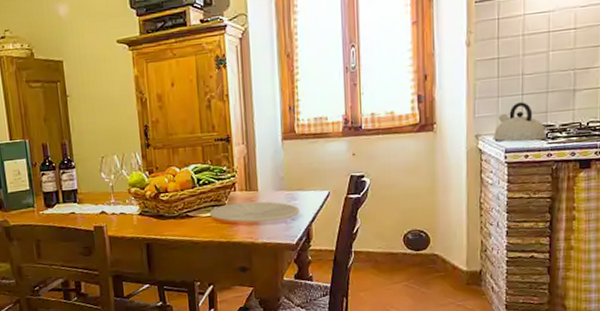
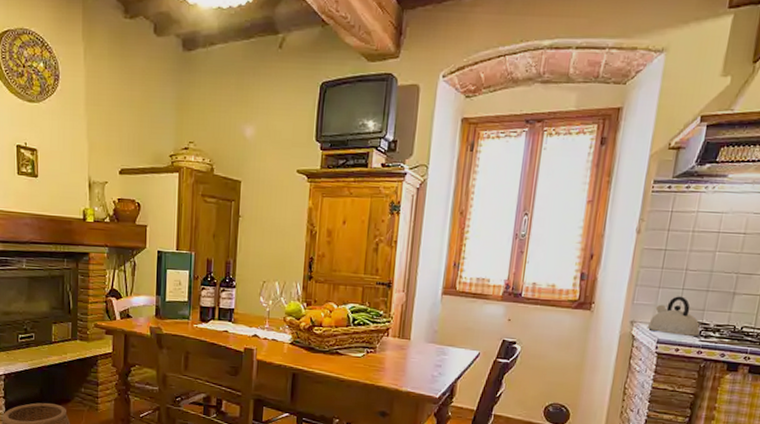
plate: present [209,201,300,223] -> none [359,348,448,373]

